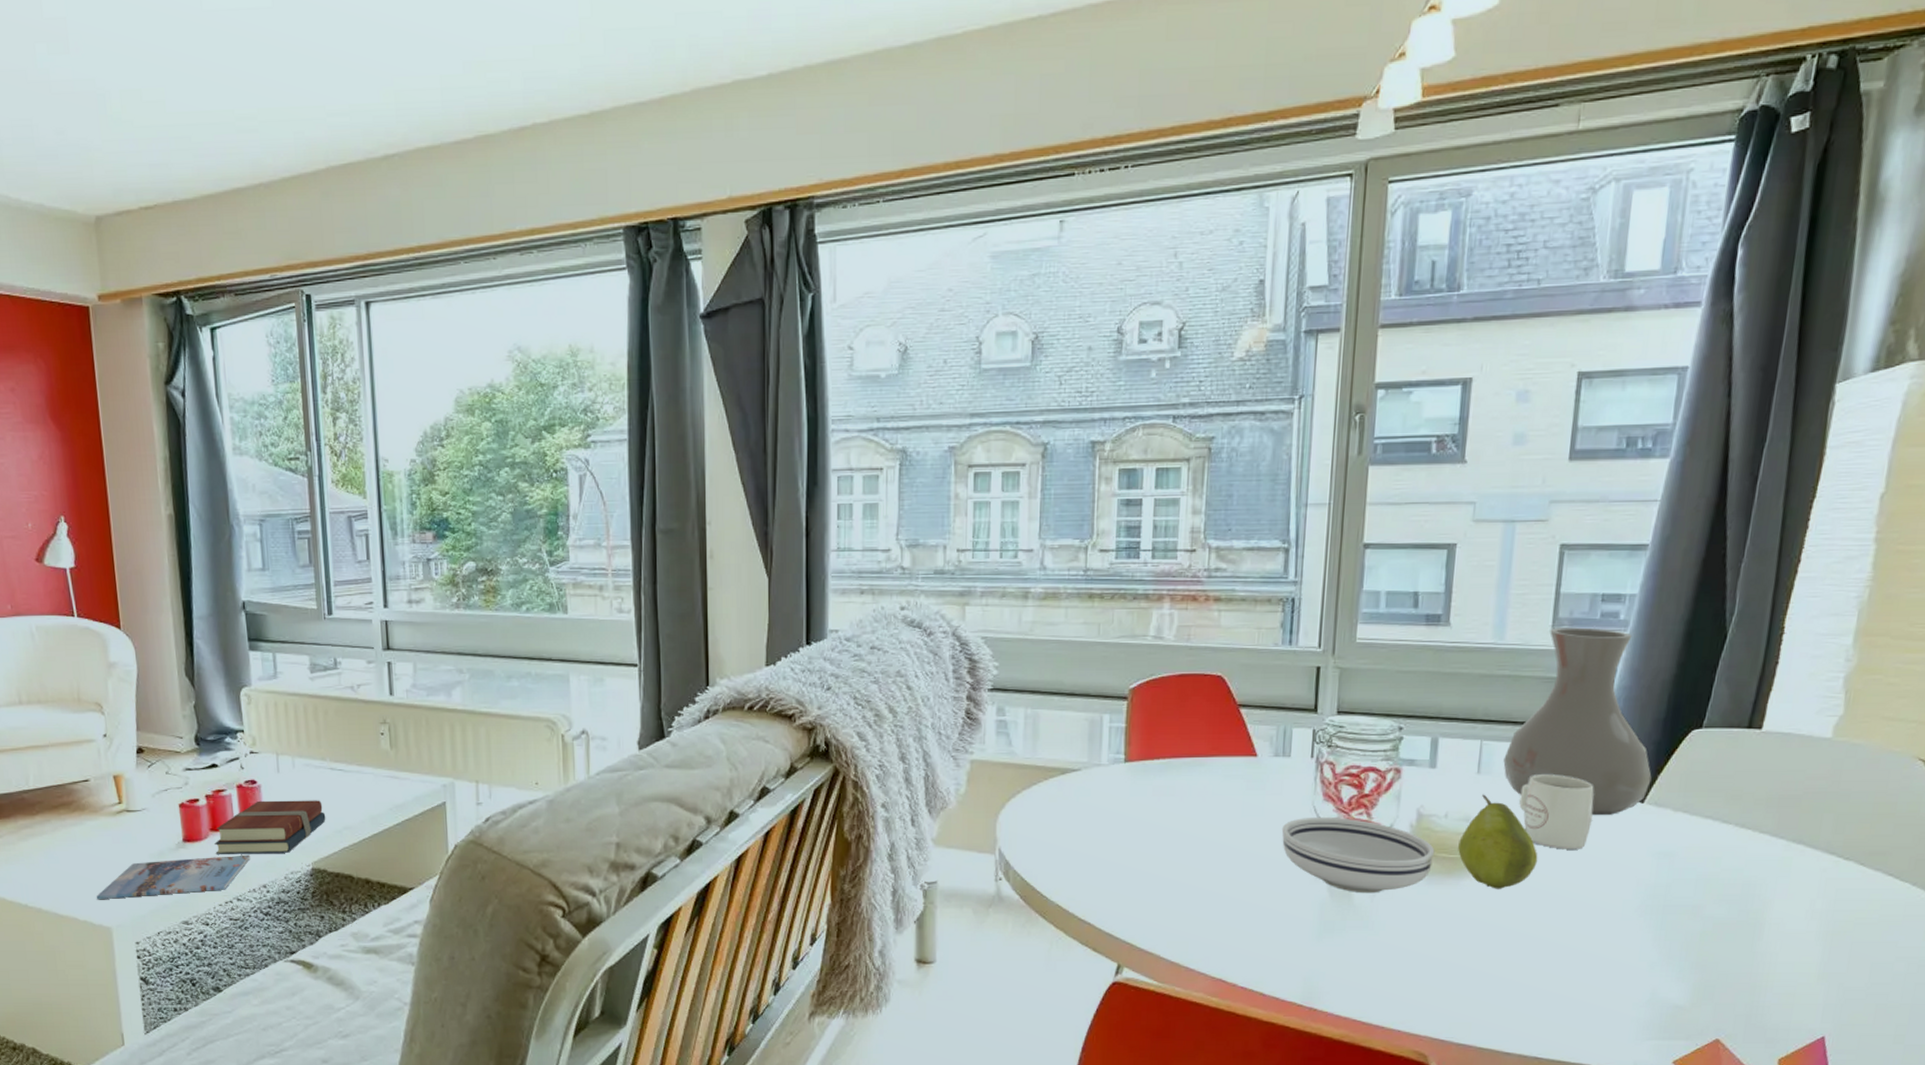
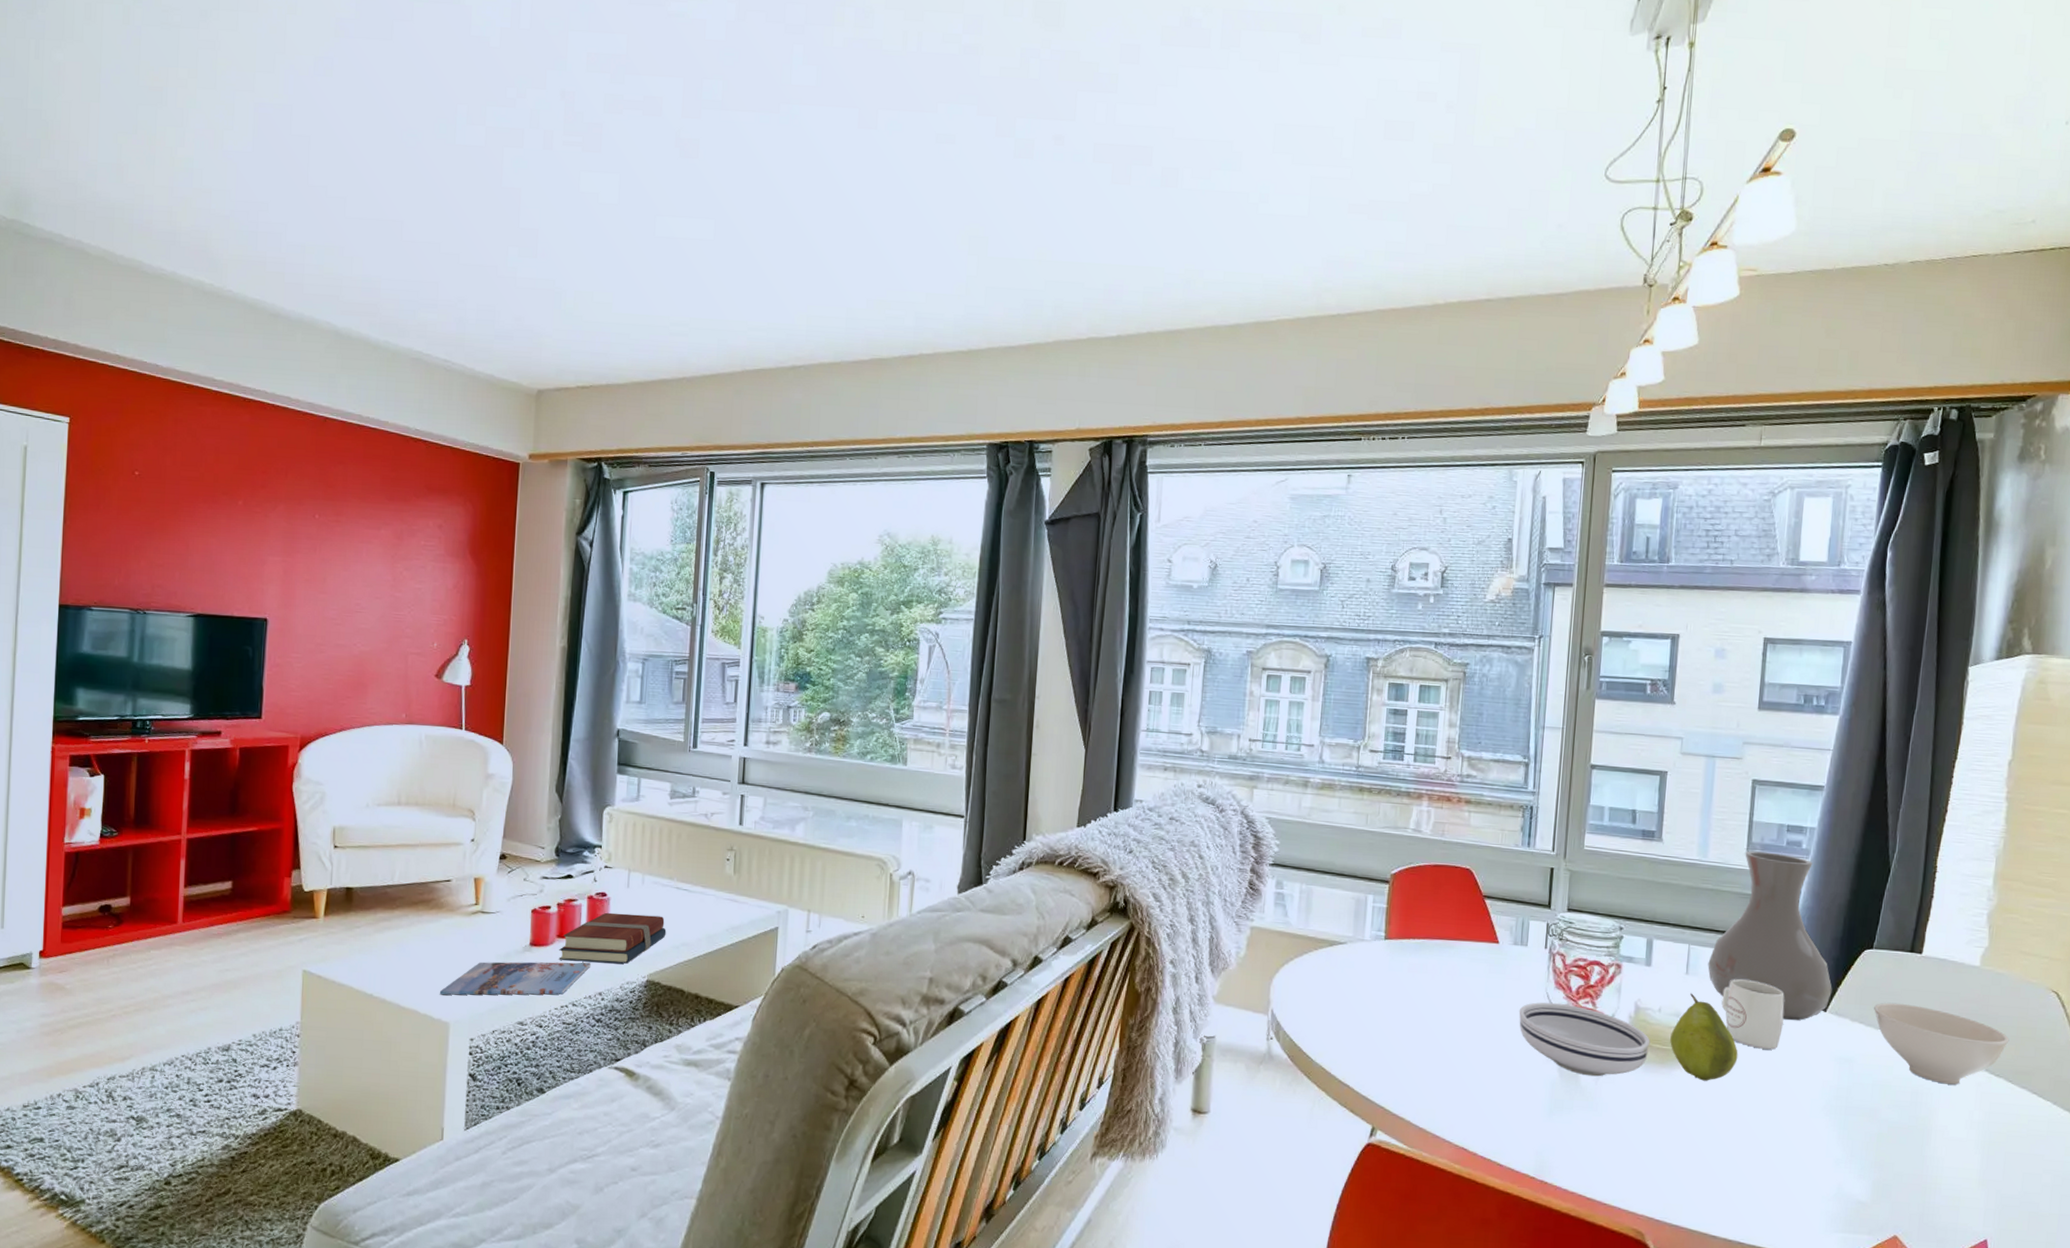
bowl: none [1701,787,1864,873] -> present [1874,1002,2010,1085]

